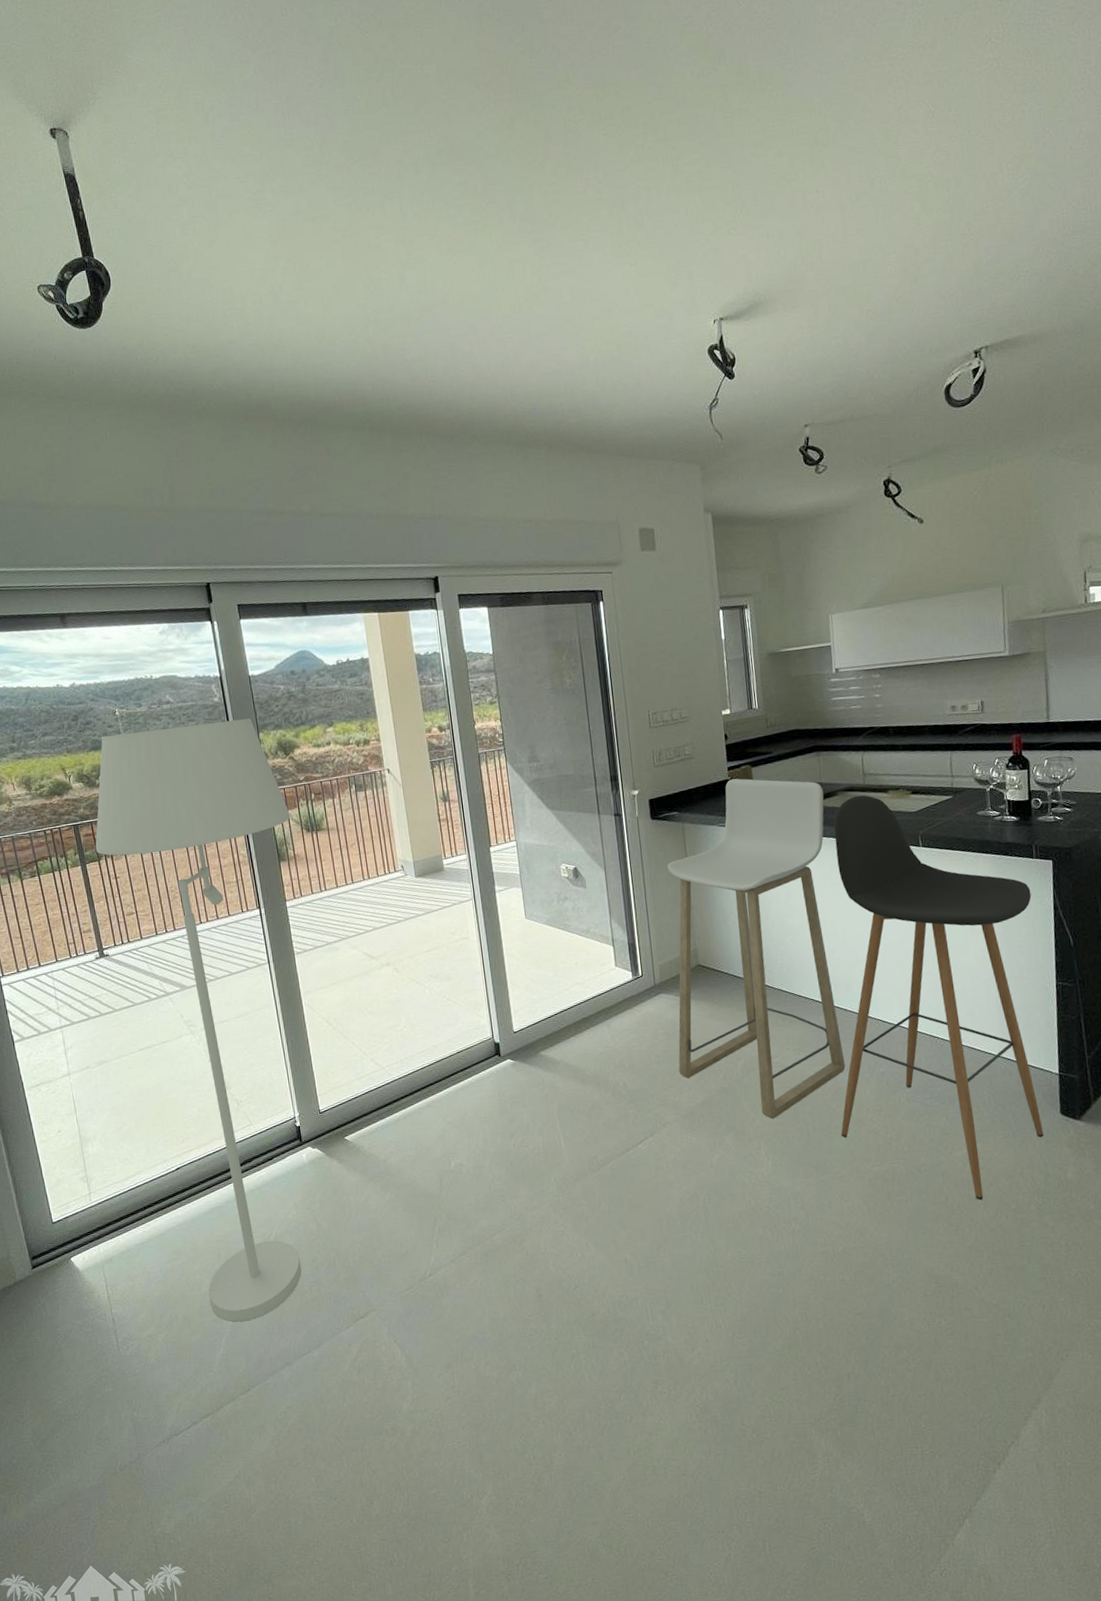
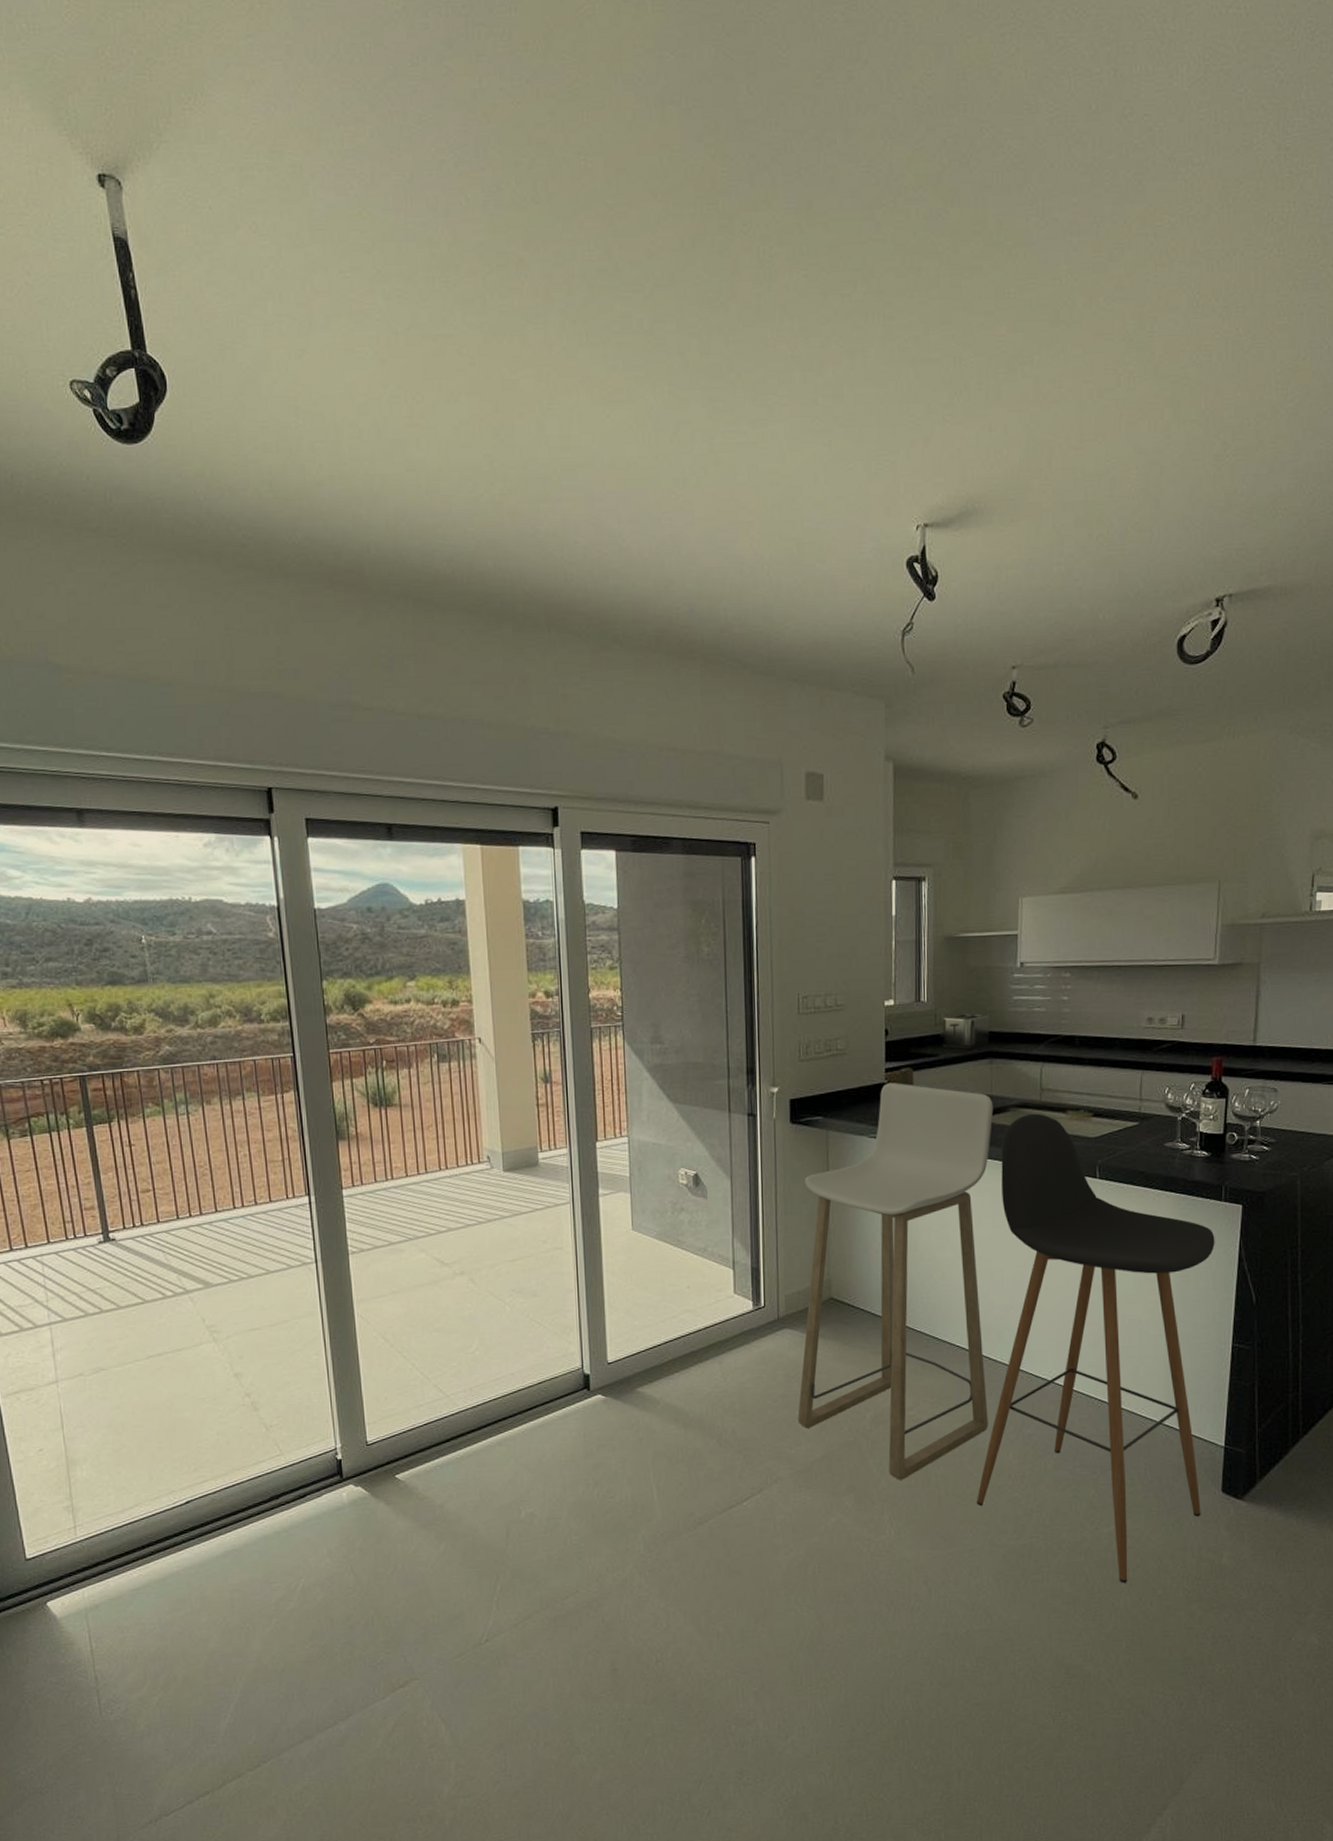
floor lamp: present [95,718,302,1322] -> none [106,961,355,1686]
toaster: none [772,714,815,747] -> present [940,1012,990,1051]

